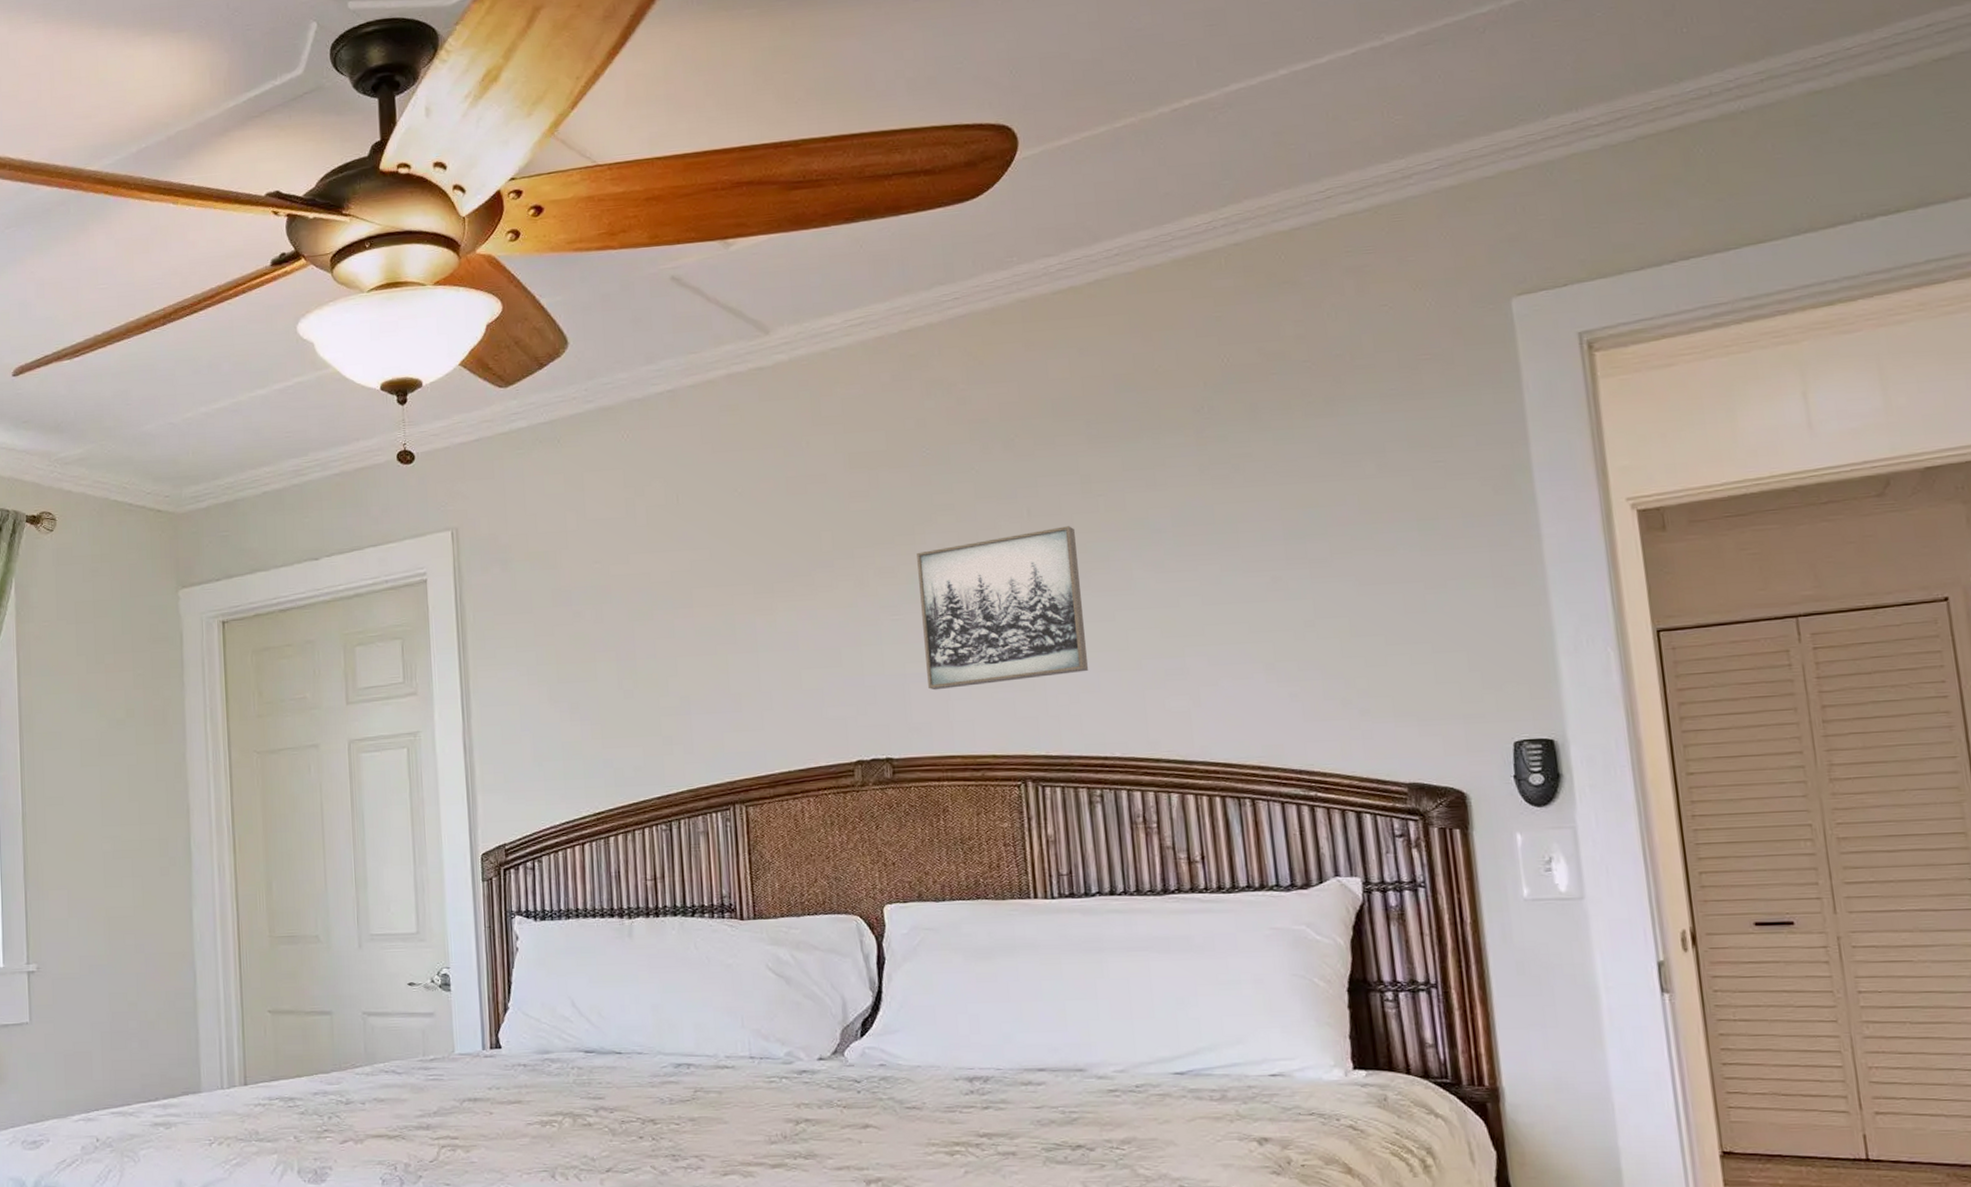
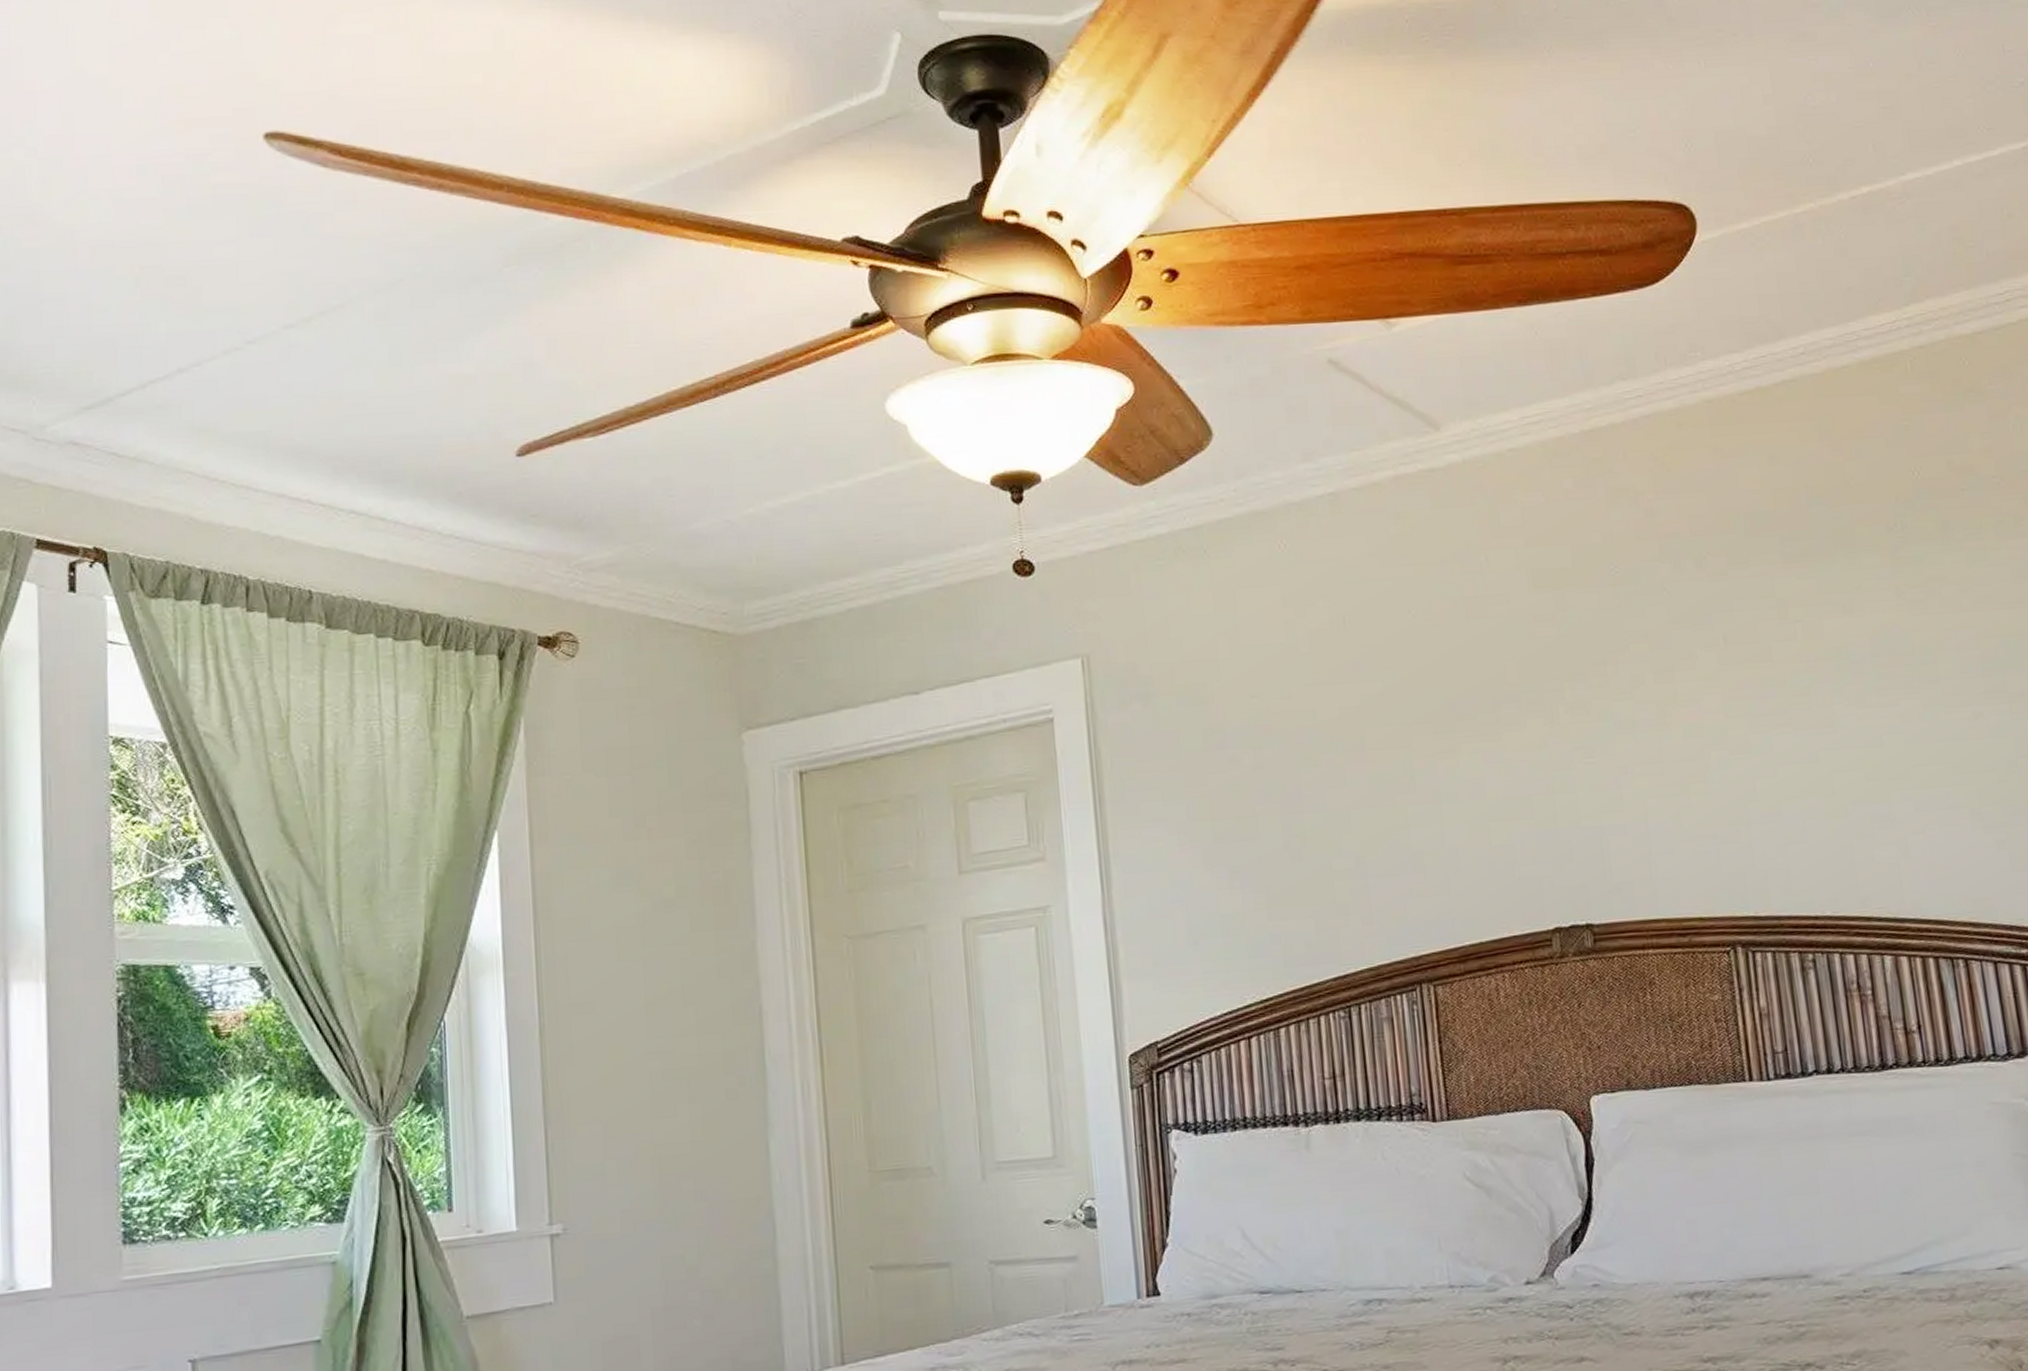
wall art: present [917,526,1088,690] -> none [1609,655,1794,844]

